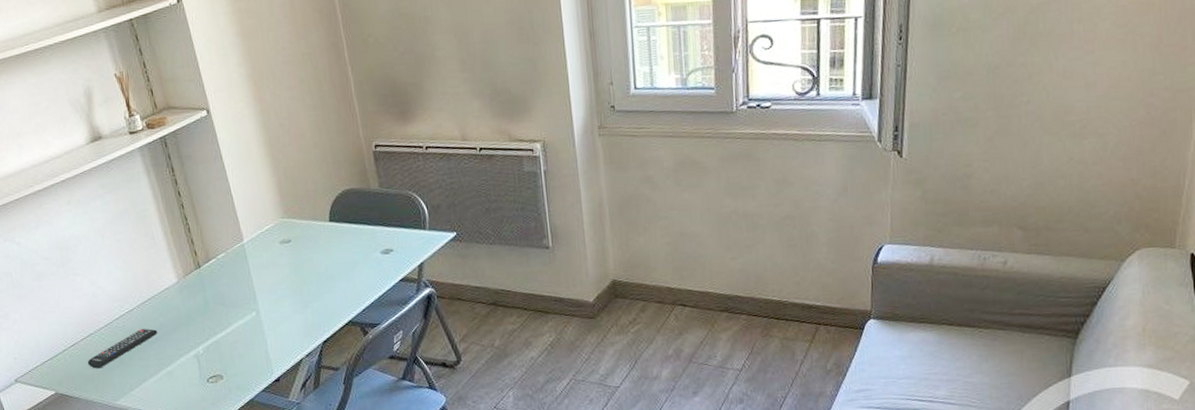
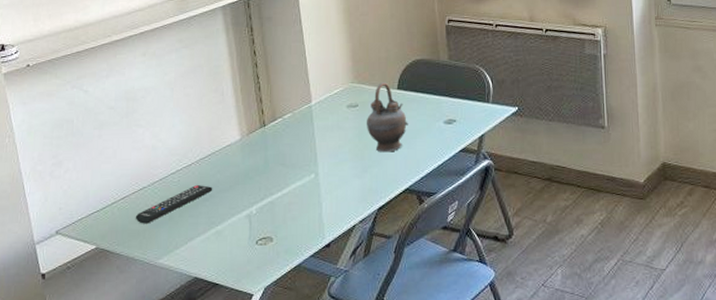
teapot: none [301,215,344,287] -> present [366,82,408,153]

